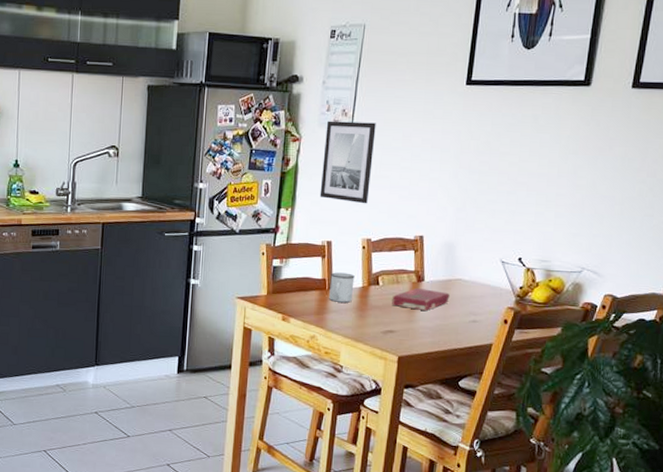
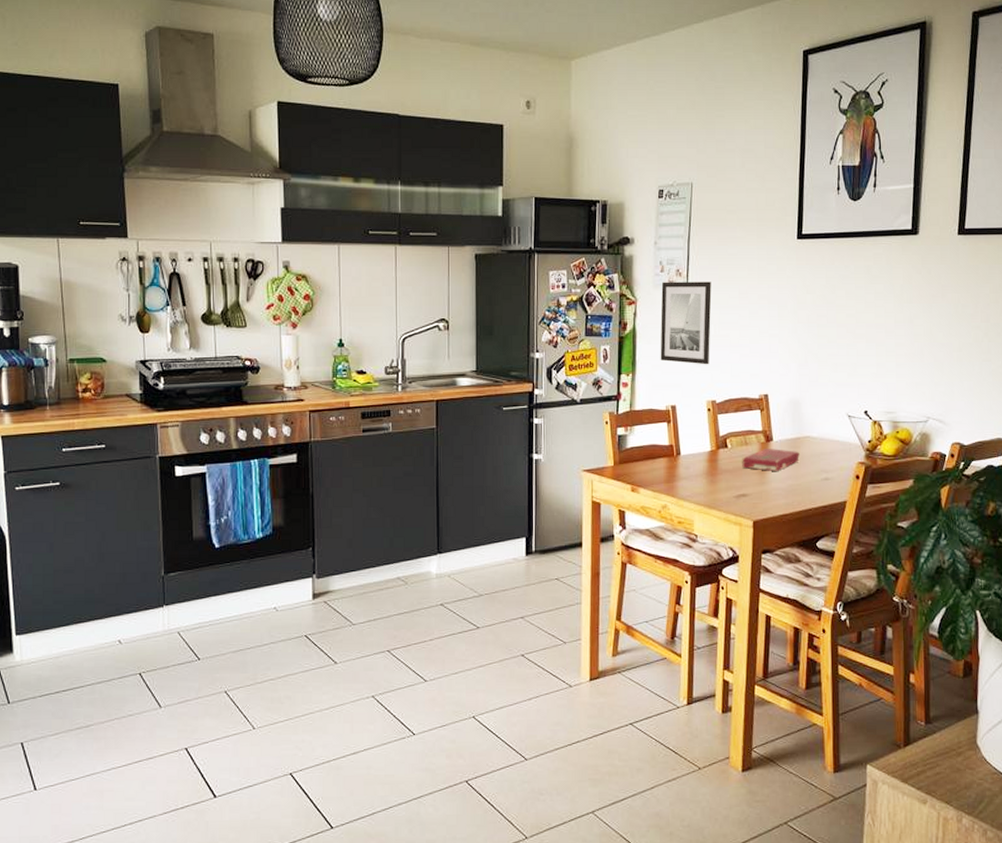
mug: present [329,272,355,303] -> none [677,437,702,468]

